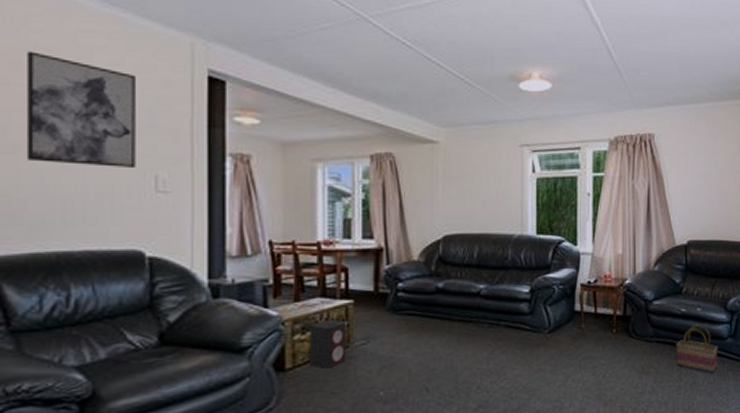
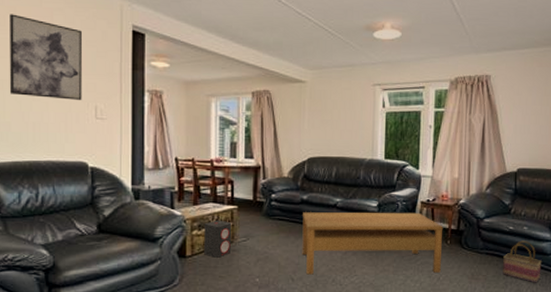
coffee table: none [438,297,608,382] -> present [302,212,443,275]

